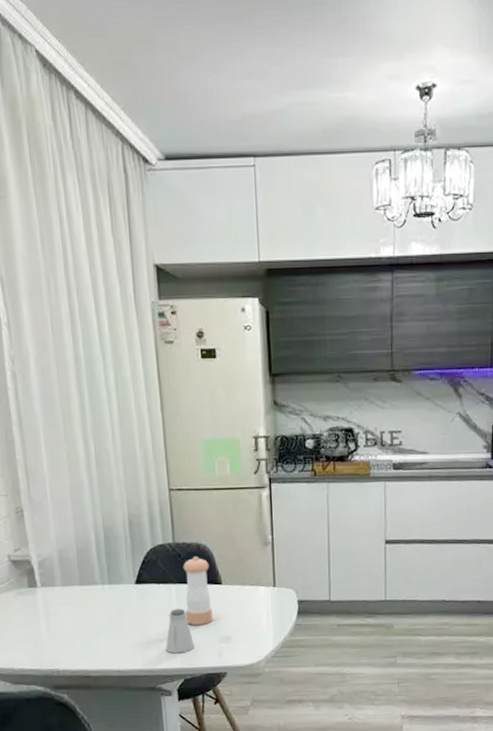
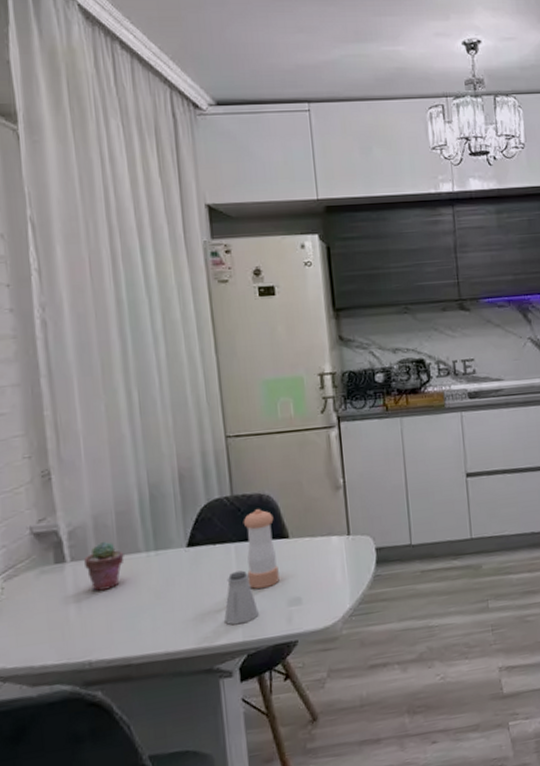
potted succulent: none [52,572,84,614] -> present [84,541,124,591]

